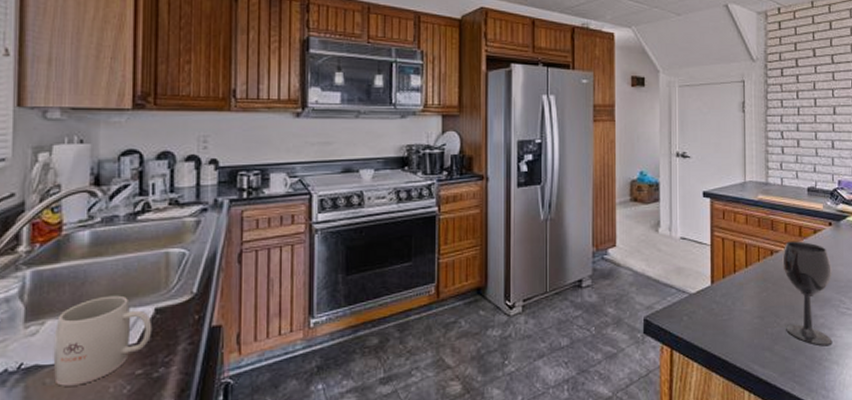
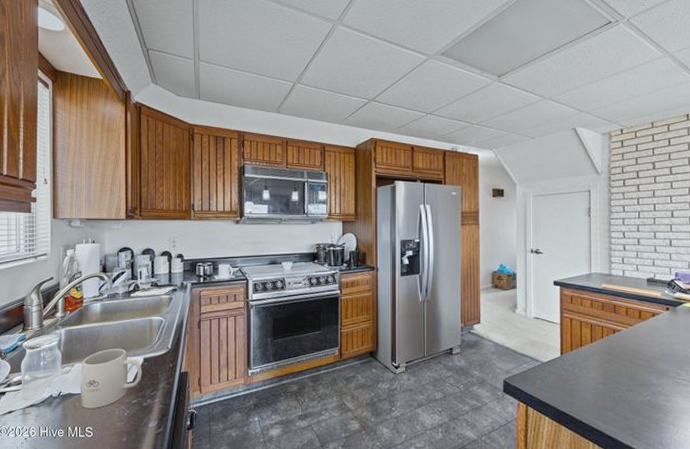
wine glass: present [782,241,833,346] -> none [624,322,670,410]

